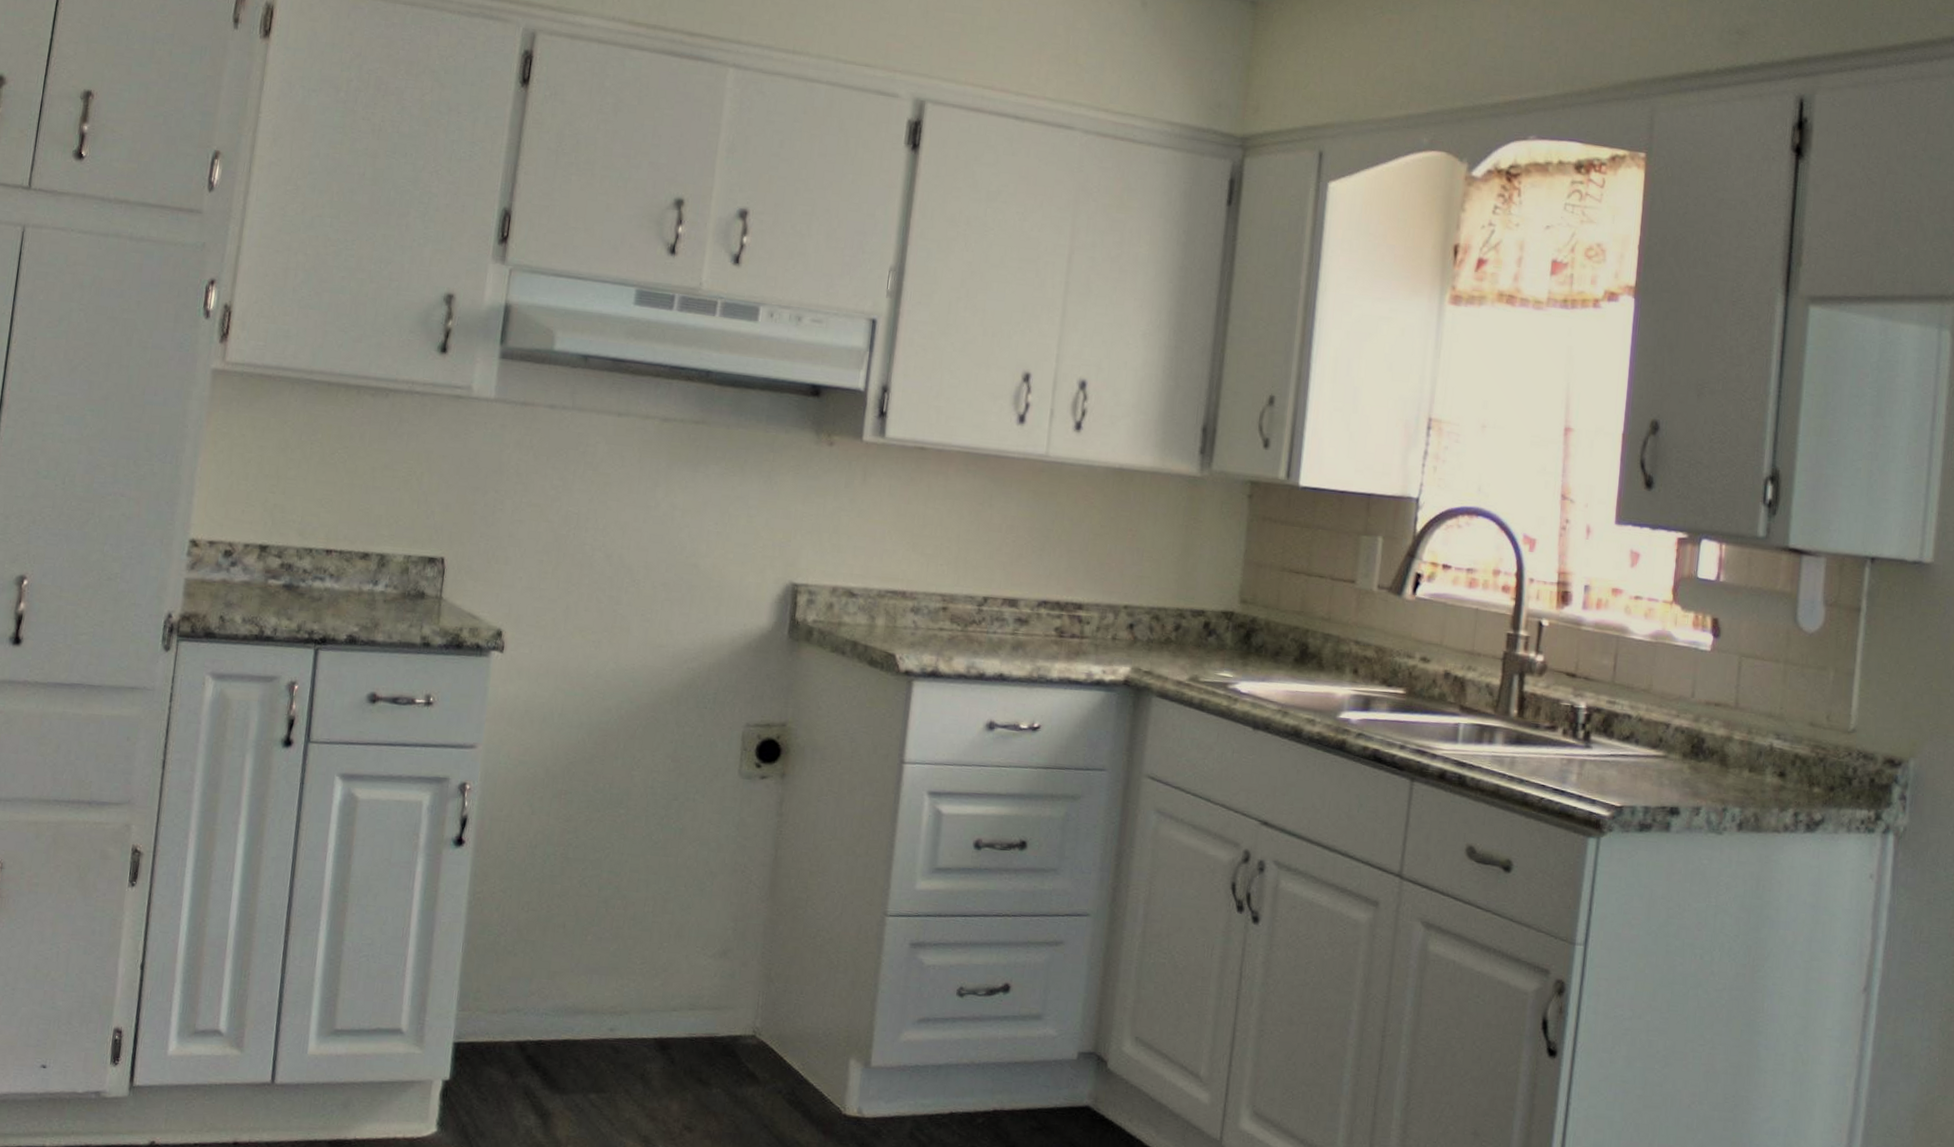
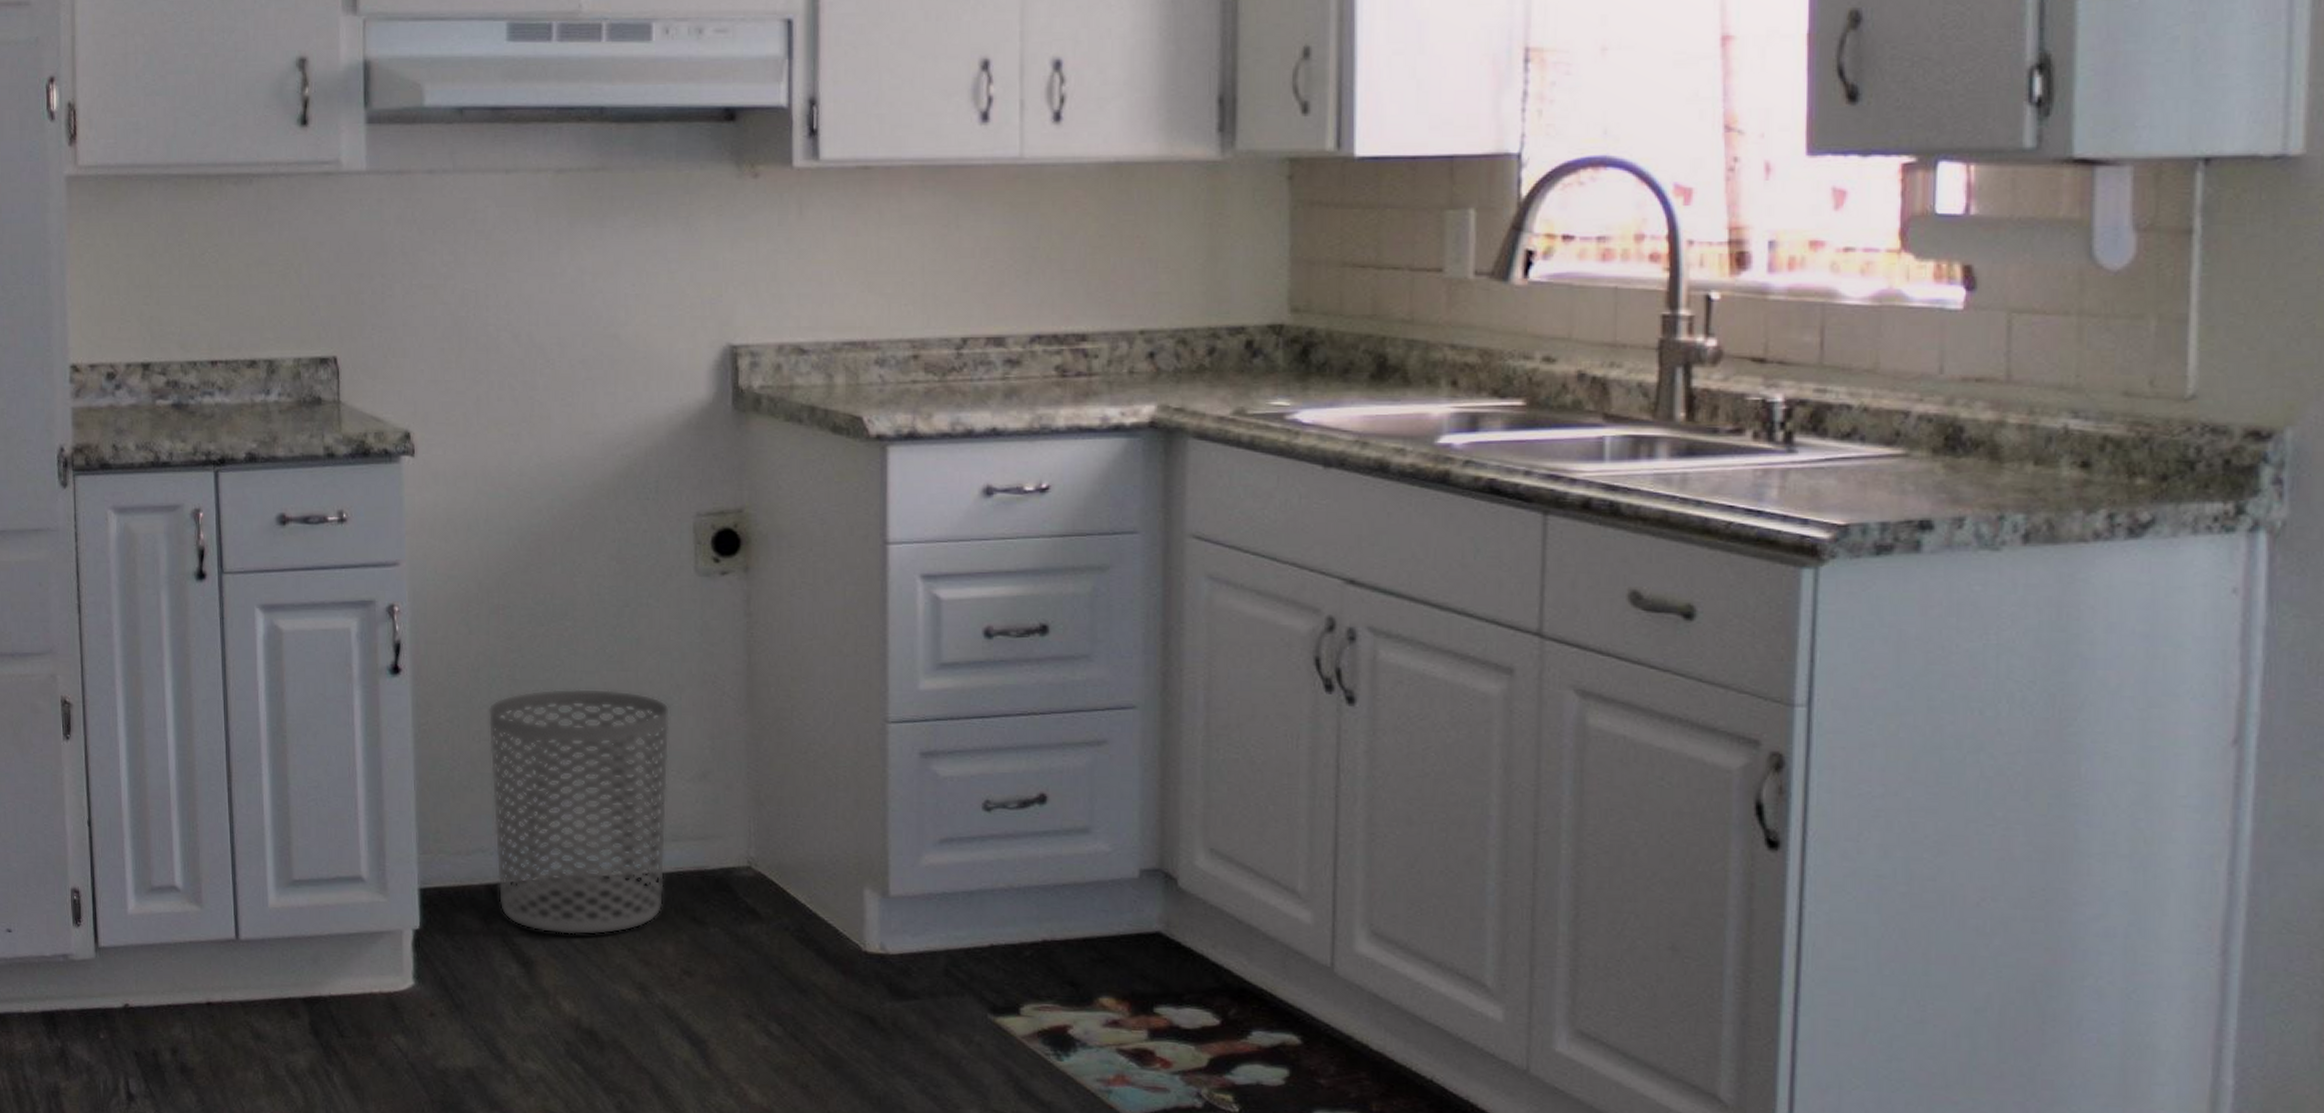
waste bin: none [526,868,702,1092] -> present [488,688,670,936]

